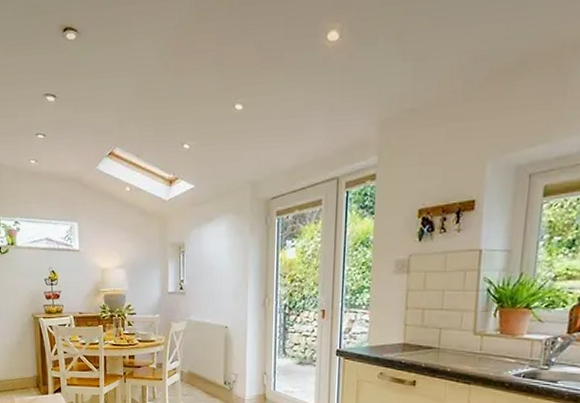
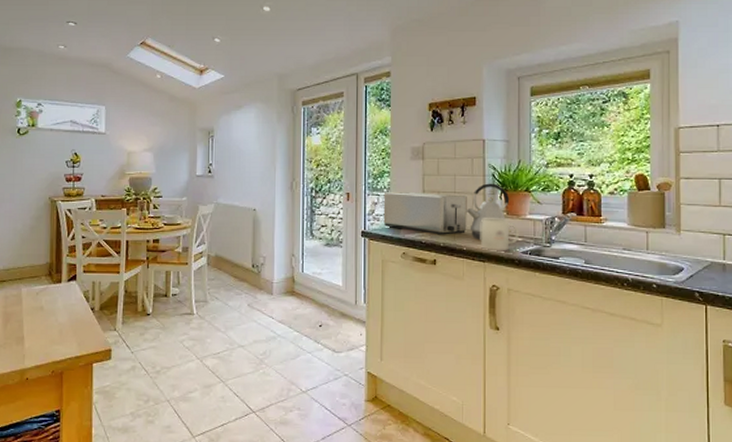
toaster: none [360,309,456,355] -> present [383,192,467,235]
kettle: none [453,299,506,362] -> present [466,183,511,241]
mug: none [466,337,513,374] -> present [480,218,519,252]

